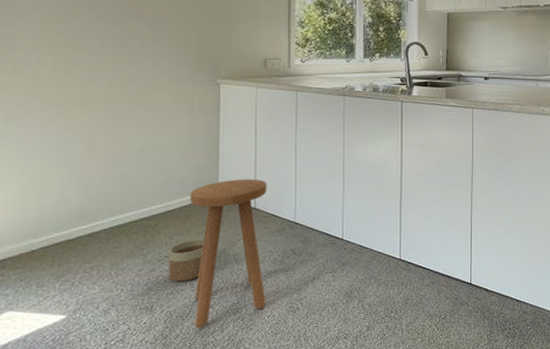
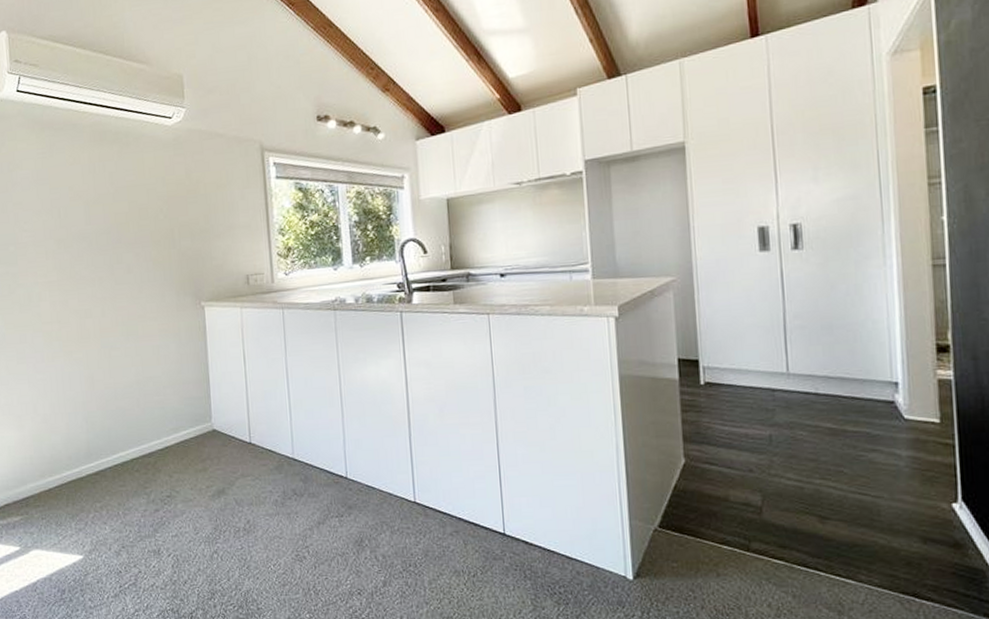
planter: present [169,238,205,282] -> none [170,476,204,524]
stool: present [190,179,267,329] -> none [185,410,271,575]

